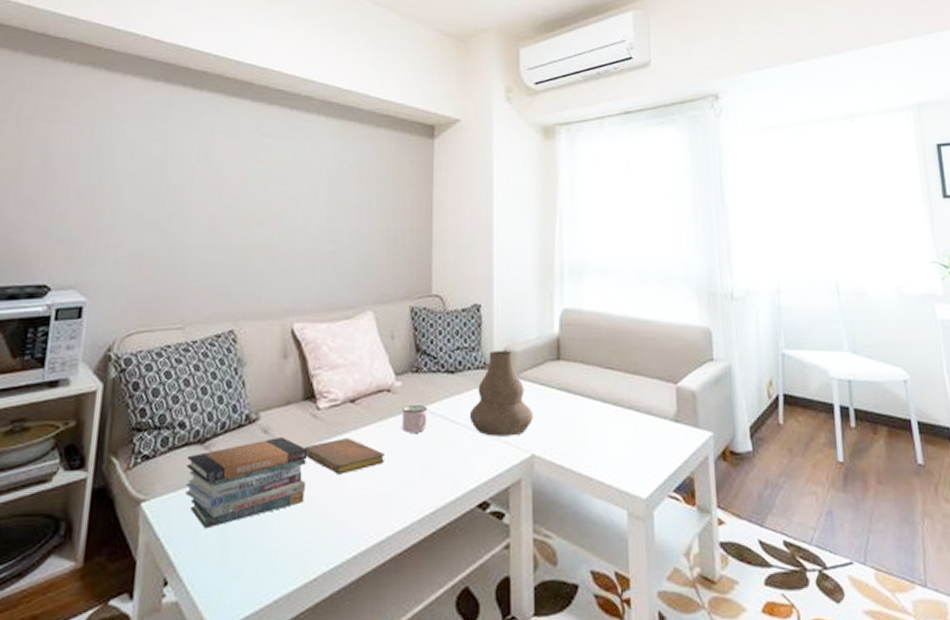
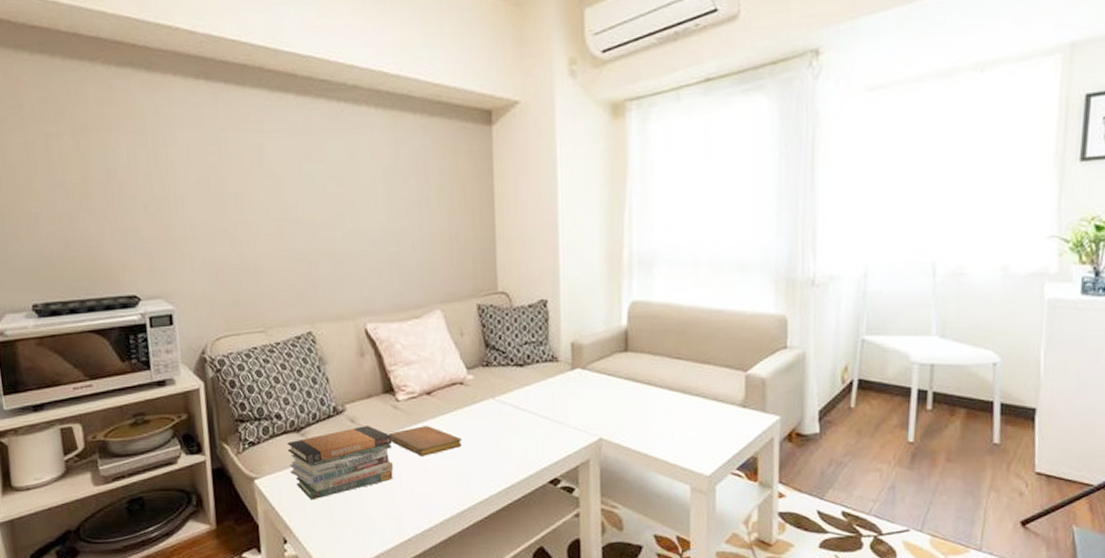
mug: present [402,405,428,433] -> none [475,396,500,420]
vase: present [469,350,534,436] -> none [539,344,601,423]

